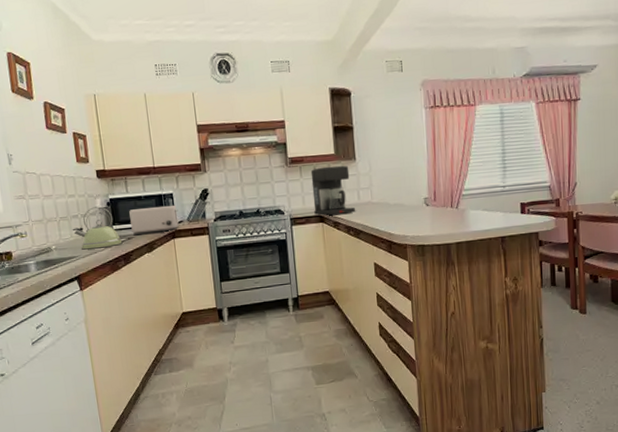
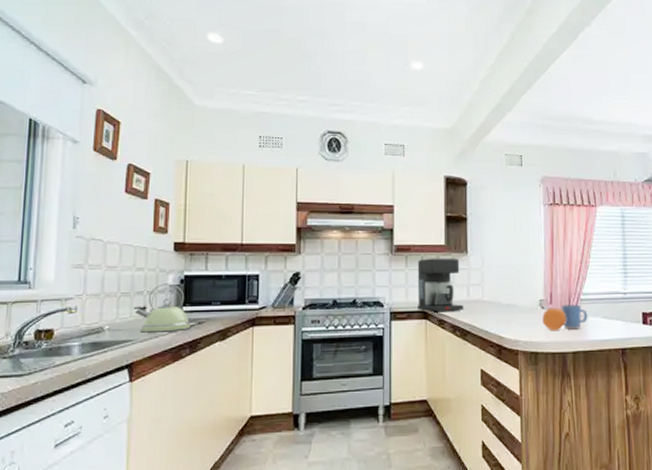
toaster: present [129,205,179,236] -> none [204,287,263,320]
fruit: none [427,204,449,225] -> present [542,307,566,330]
mug: none [445,199,470,223] -> present [562,304,588,330]

